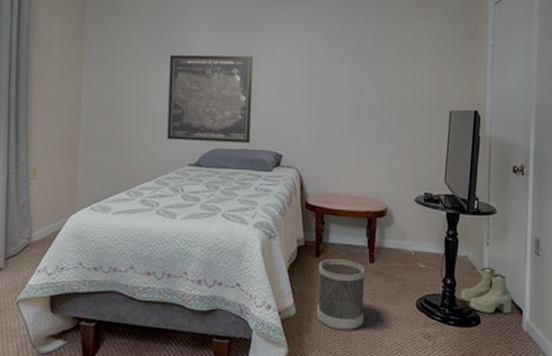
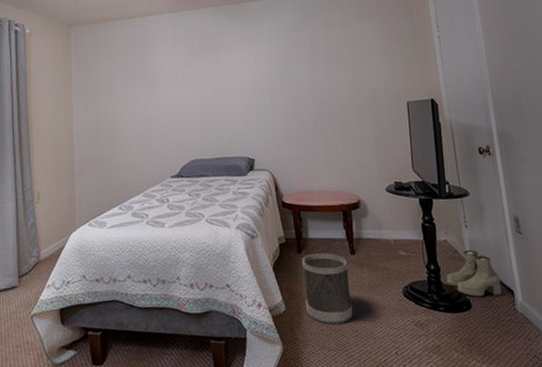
wall art: present [167,54,254,144] -> none [145,74,224,156]

